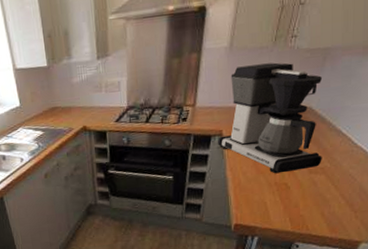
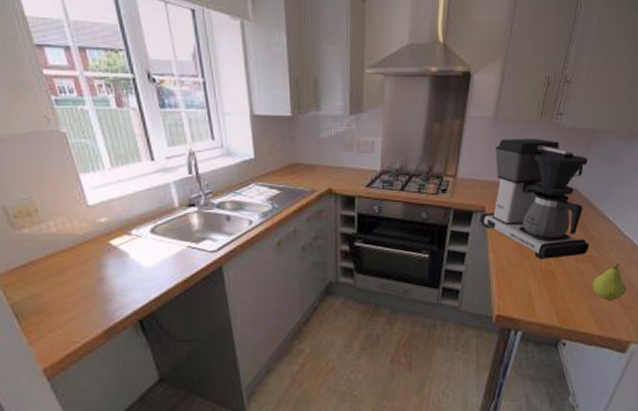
fruit: none [324,172,359,206] -> present [592,263,627,300]

